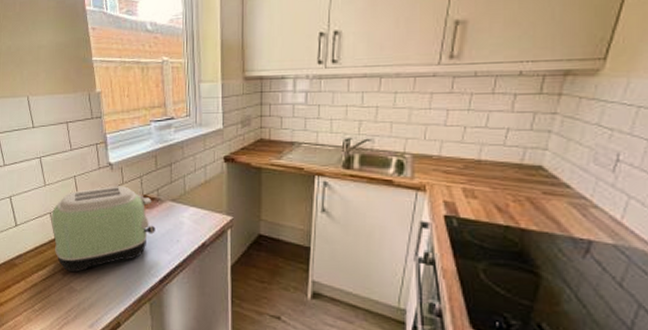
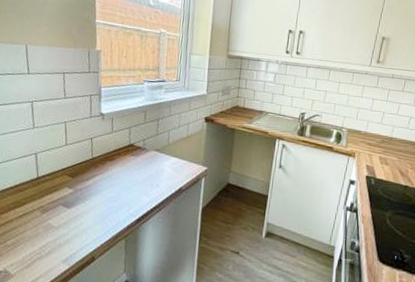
toaster: present [51,186,156,273] -> none [36,133,138,211]

